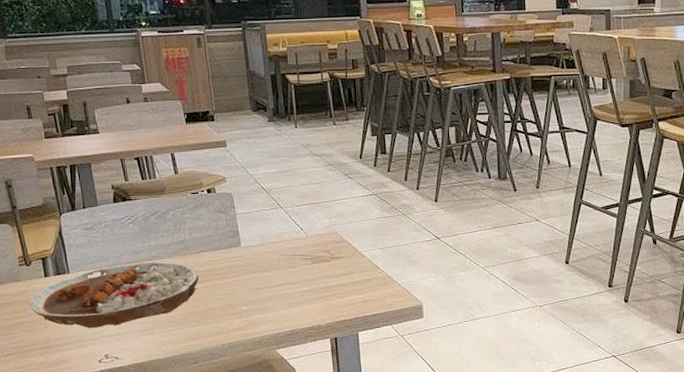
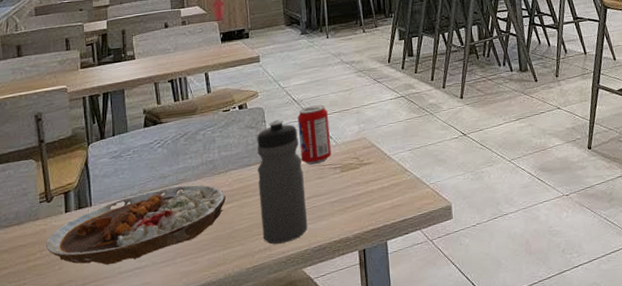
water bottle: none [227,207,280,325] -> present [257,119,308,245]
beverage can: none [267,195,302,253] -> present [297,105,332,165]

